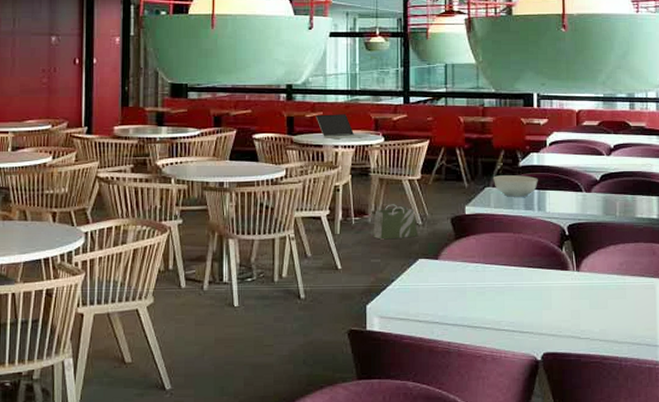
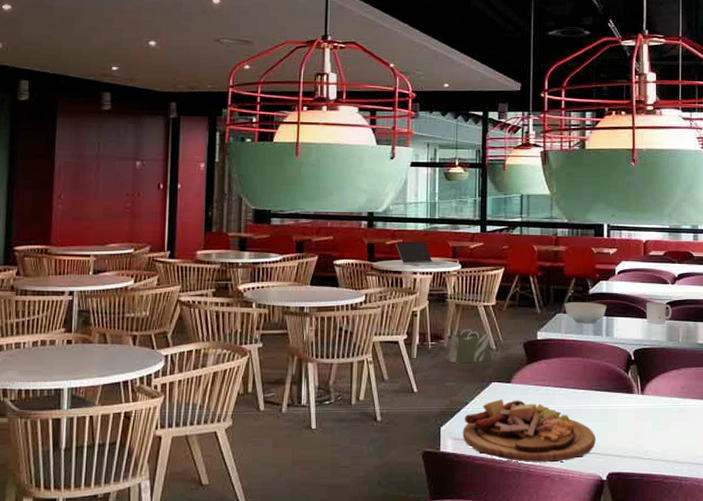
food platter: none [389,276,530,343] -> present [462,399,596,463]
mug: none [580,174,608,198] -> present [646,301,672,324]

